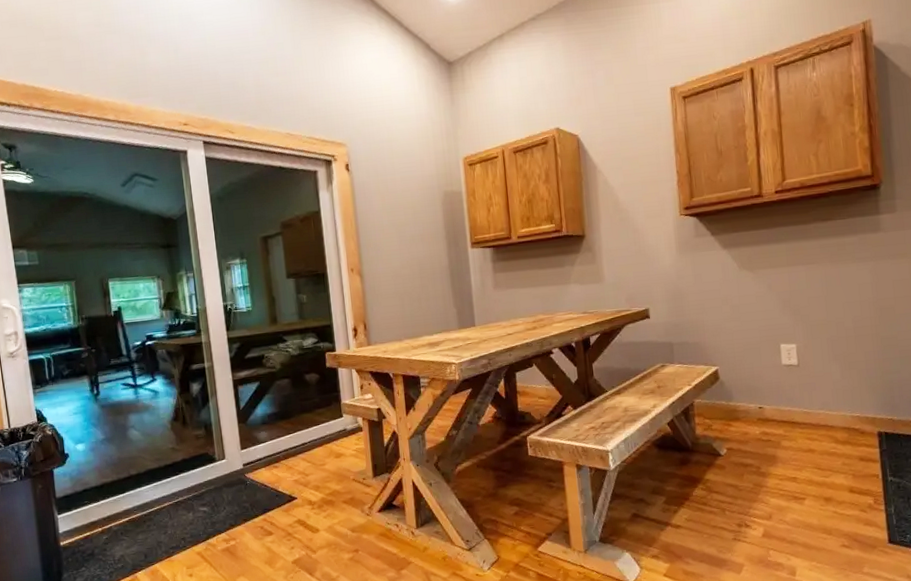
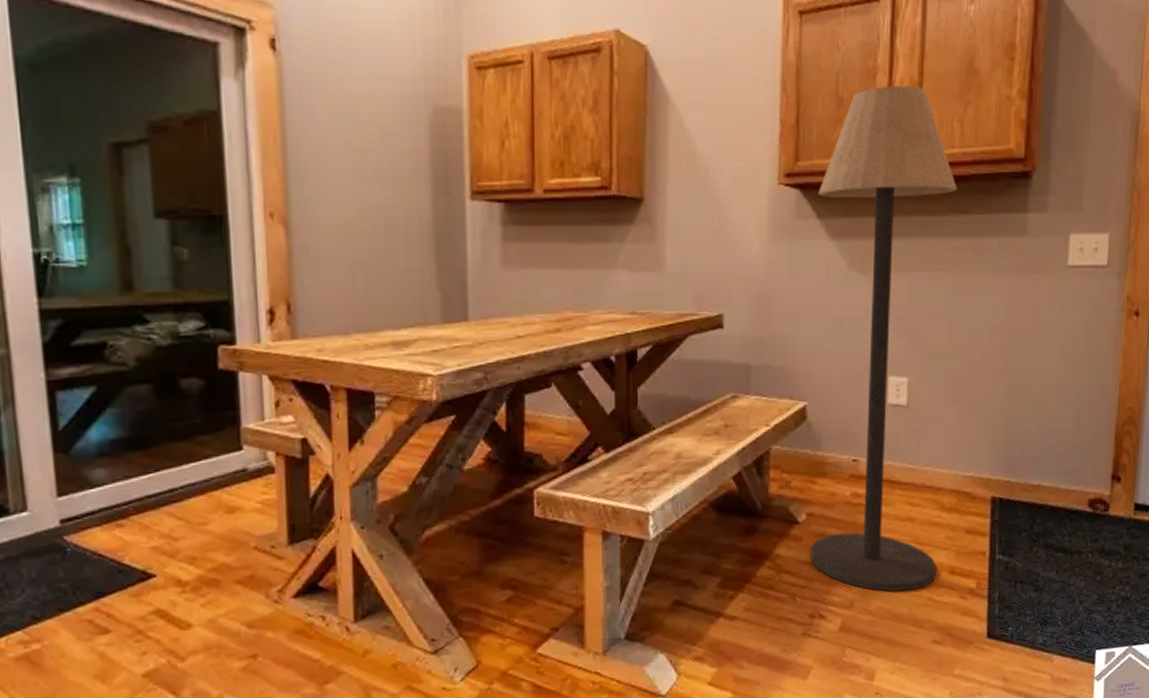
floor lamp: none [710,135,838,507] -> present [809,85,957,592]

